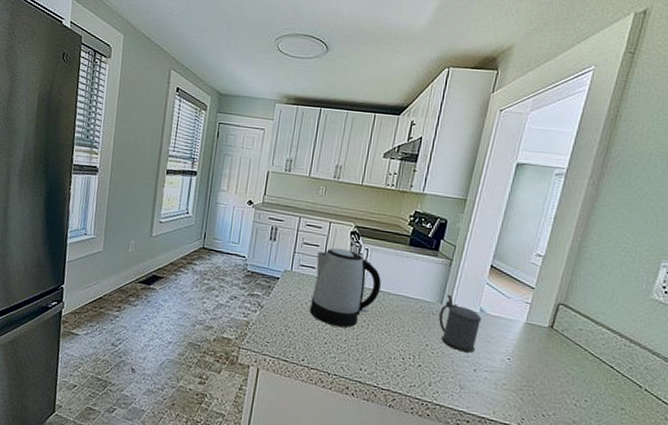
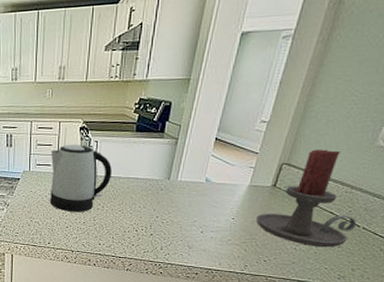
beer stein: present [439,294,482,353] -> none [167,170,208,218]
candle holder: none [532,293,639,409] -> present [255,149,357,248]

